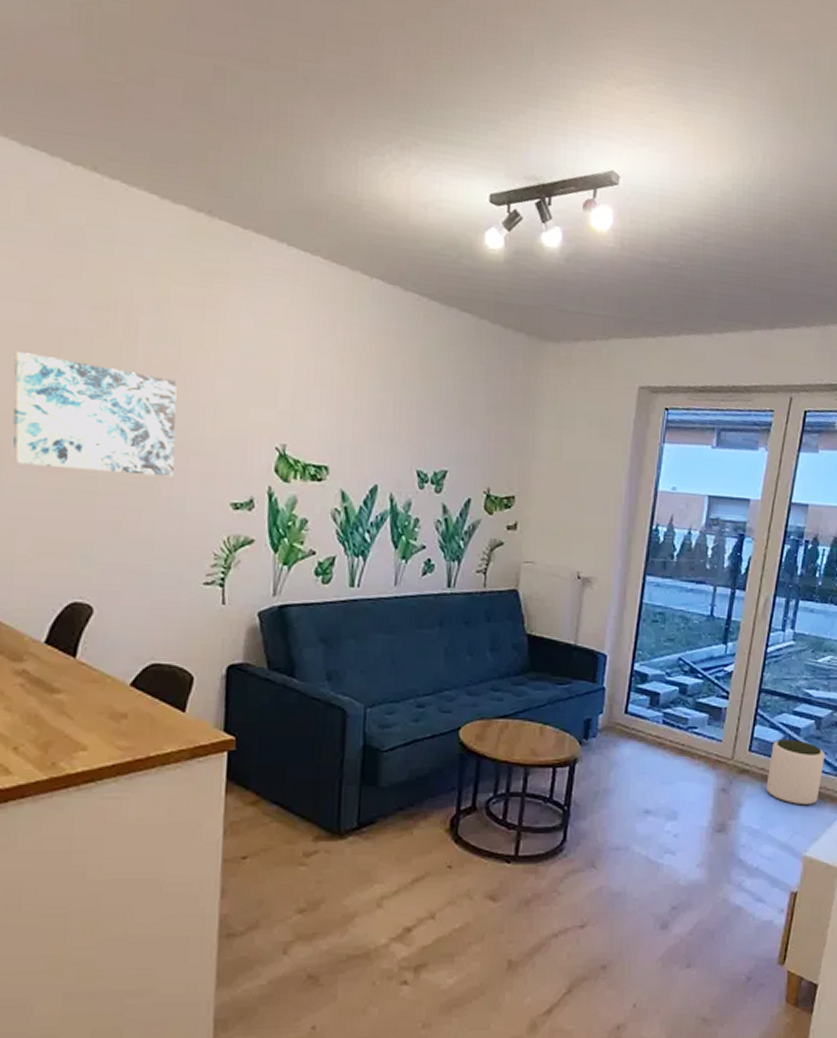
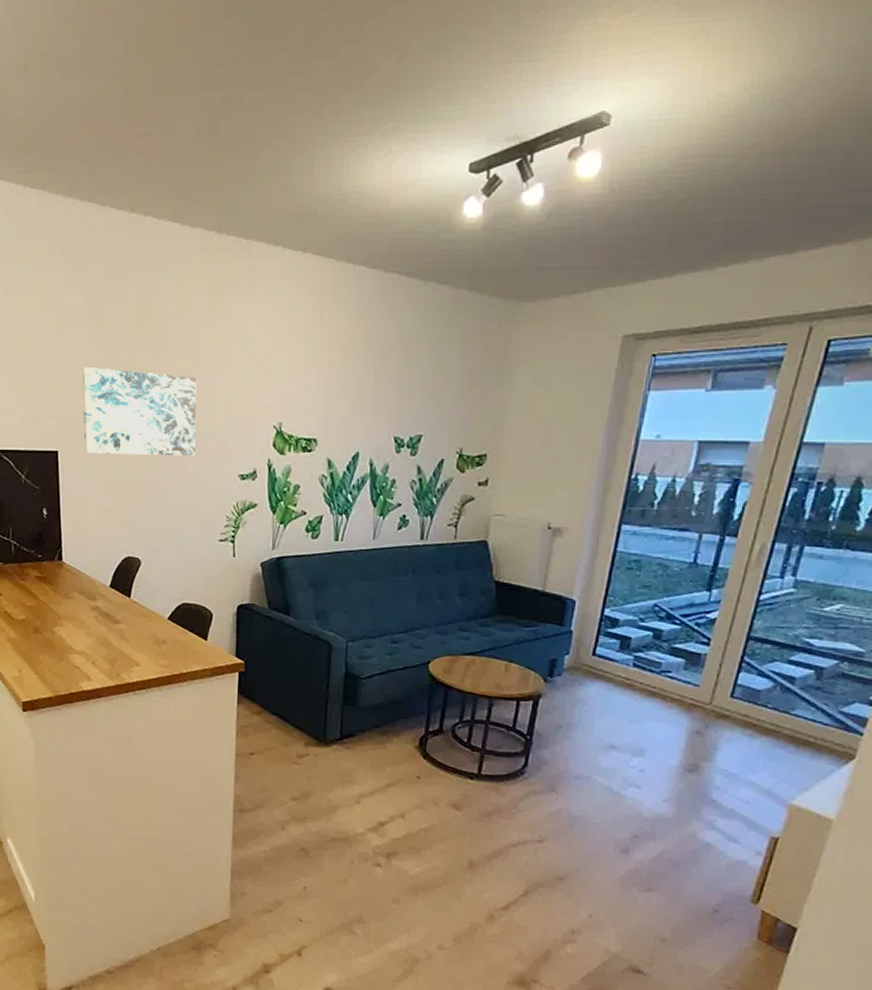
plant pot: present [766,739,824,806] -> none [748,687,825,755]

